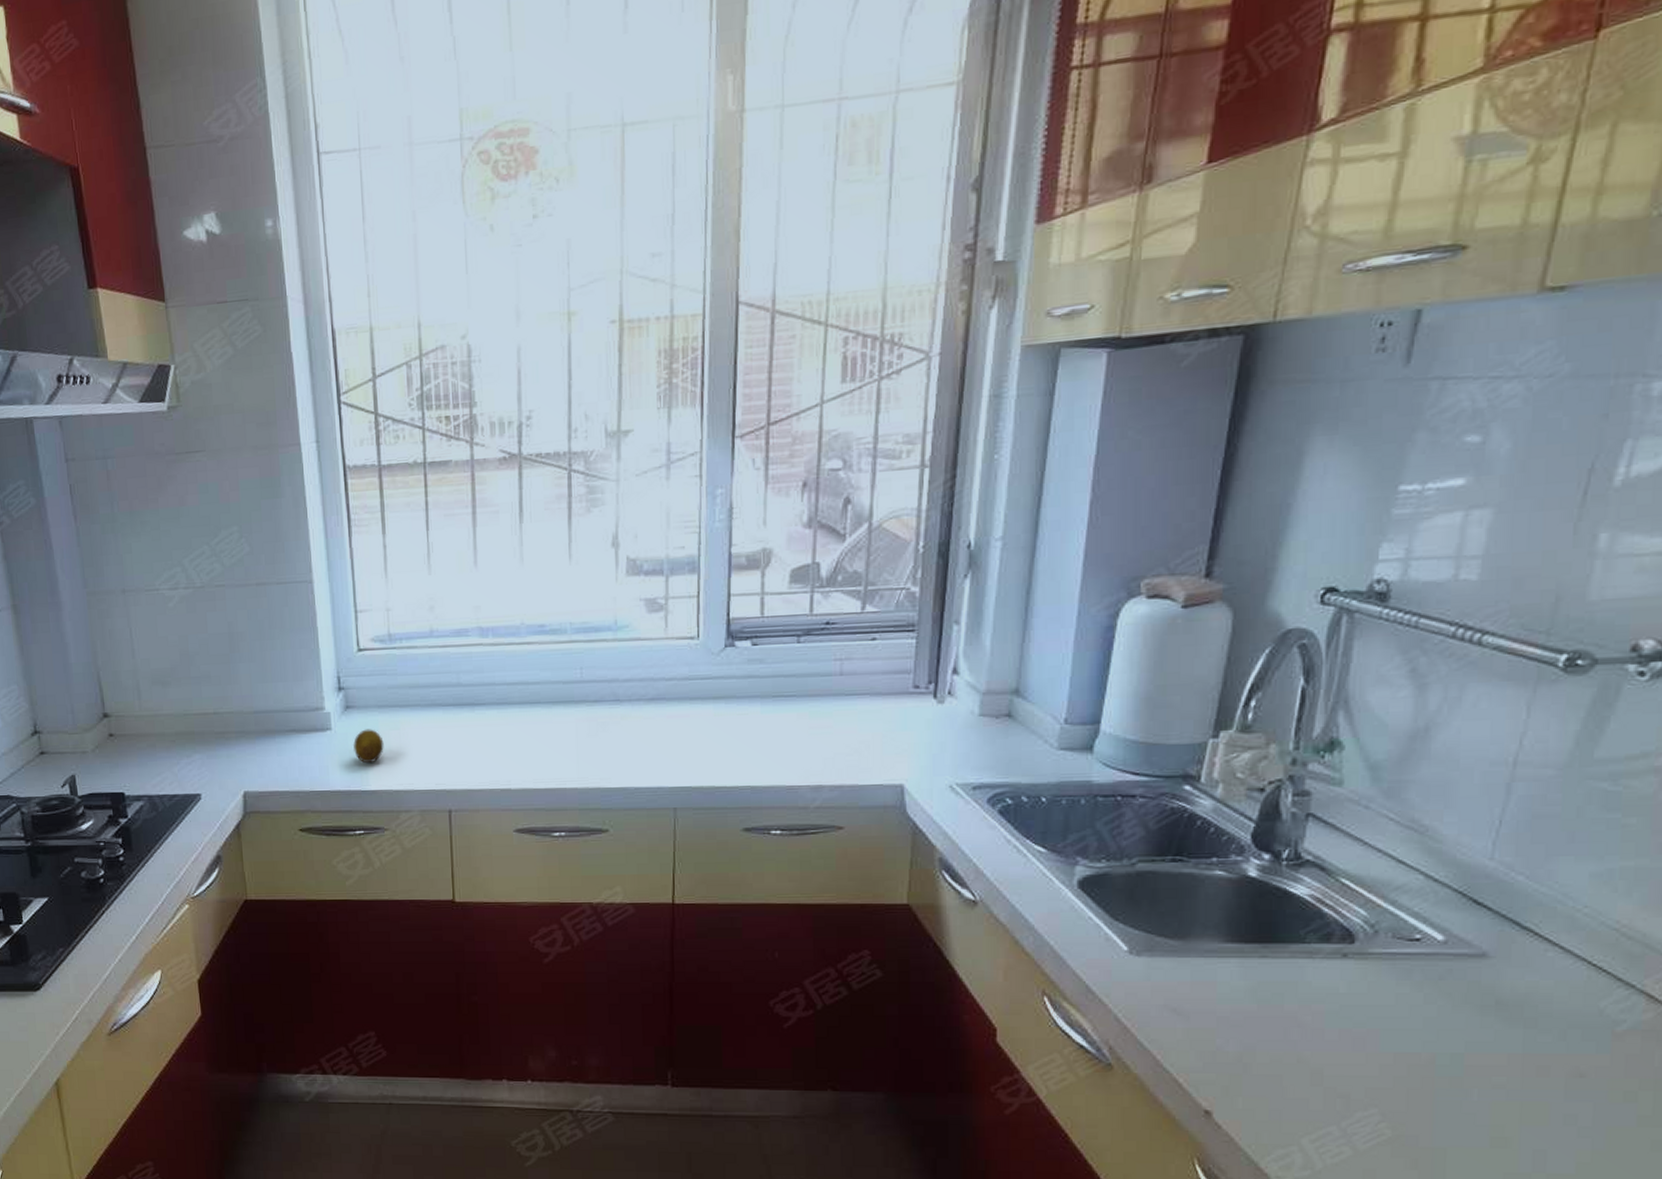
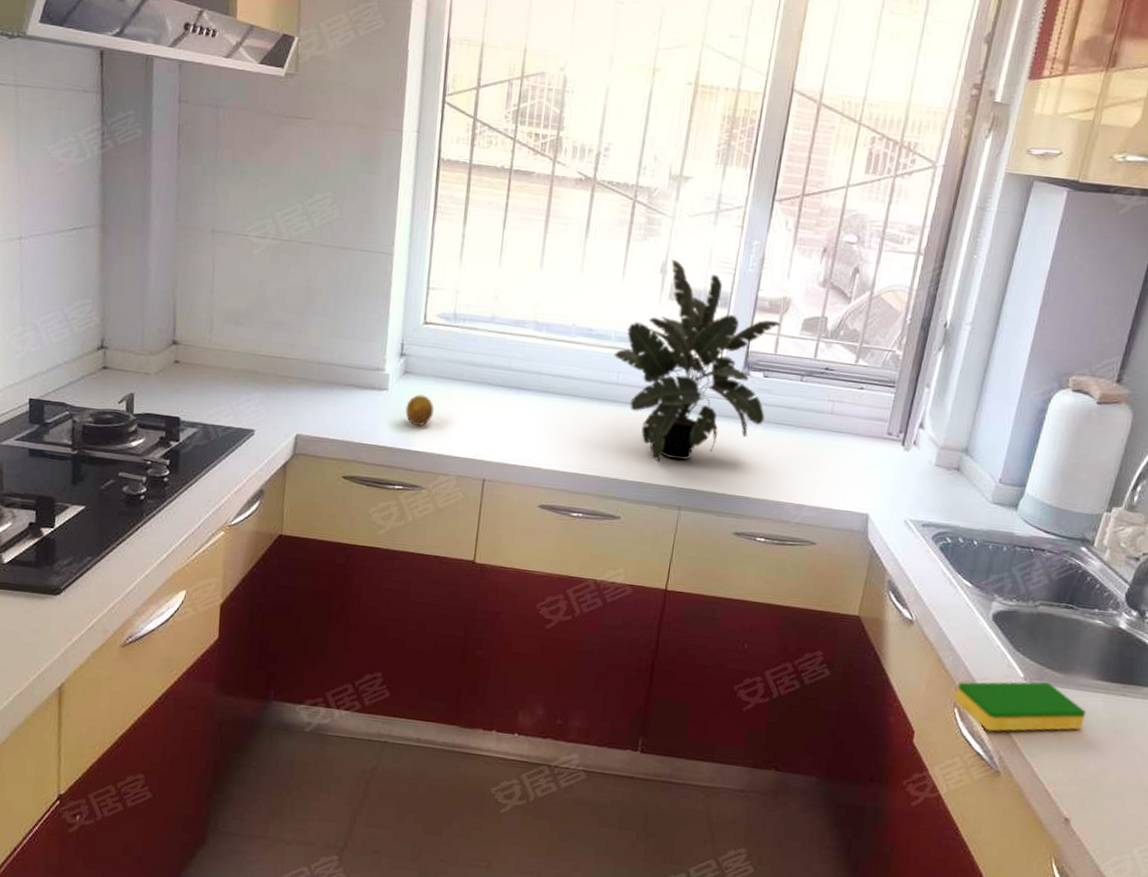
potted plant: none [572,529,764,762] -> present [613,259,781,462]
dish sponge: none [1043,952,1217,1018] -> present [955,681,1087,732]

